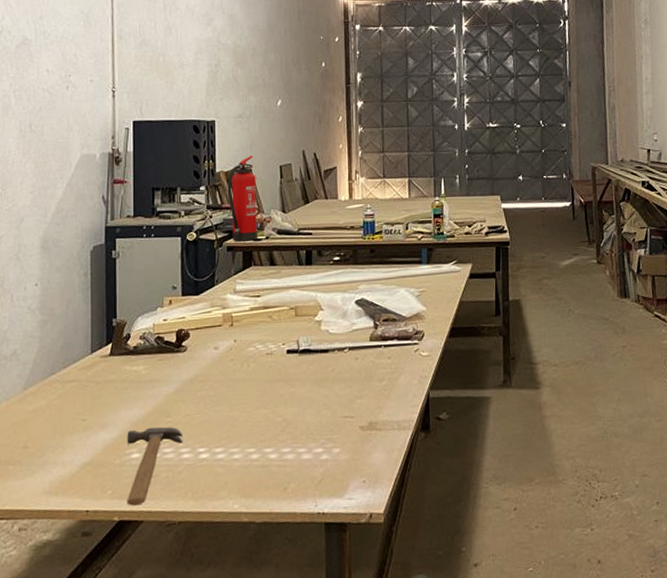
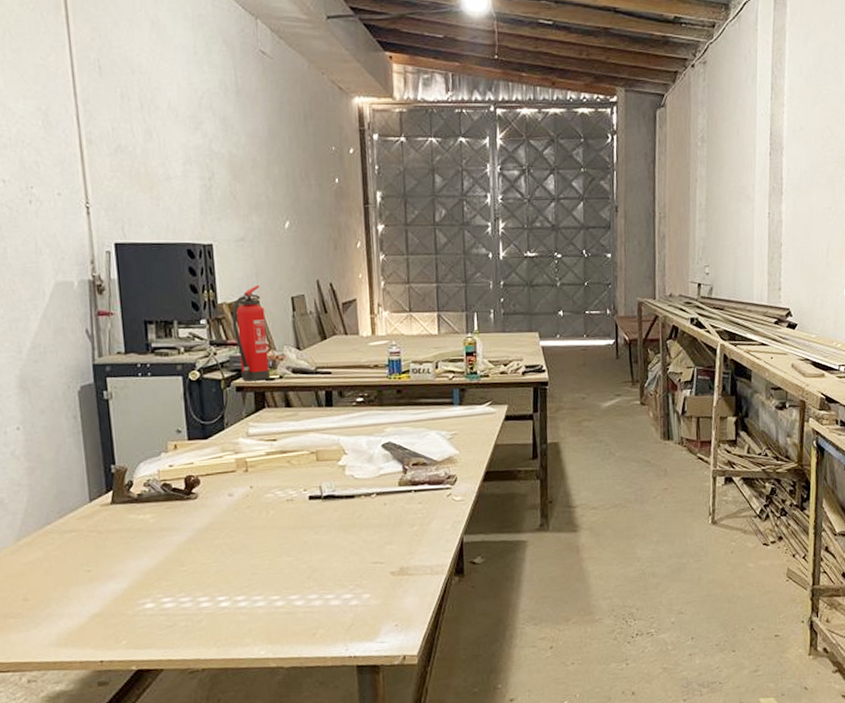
claw hammer: present [127,427,183,506] -> none [138,576,201,655]

